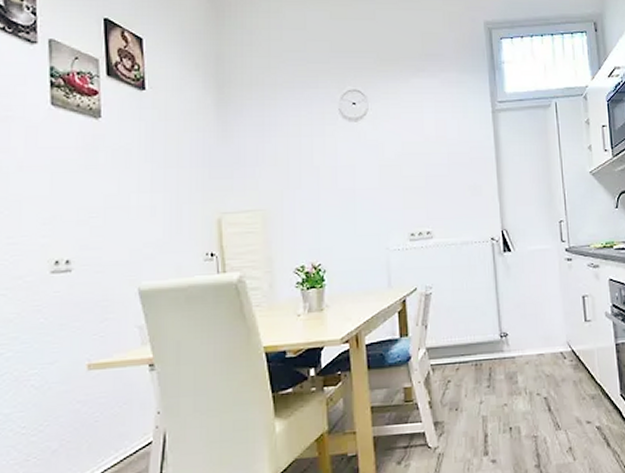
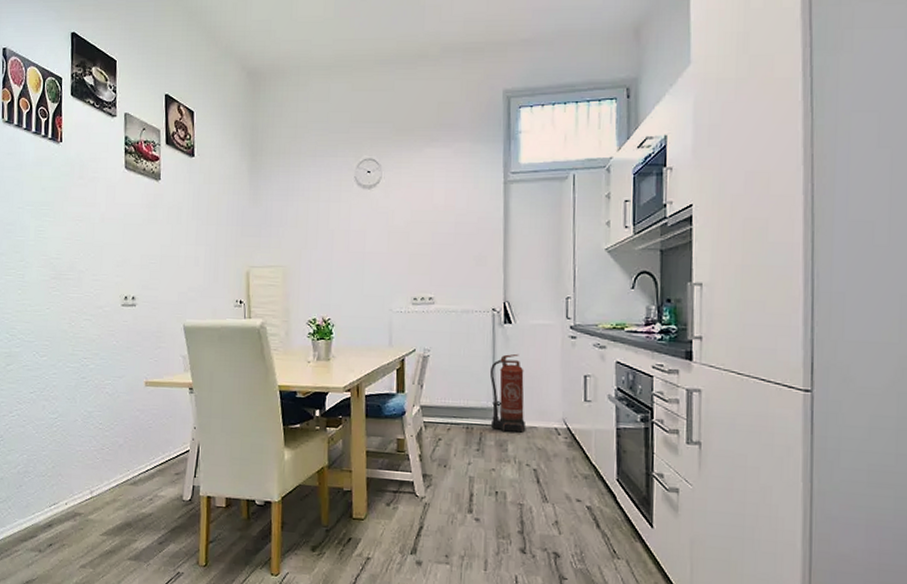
fire extinguisher: none [493,281,534,363] -> present [489,353,526,433]

